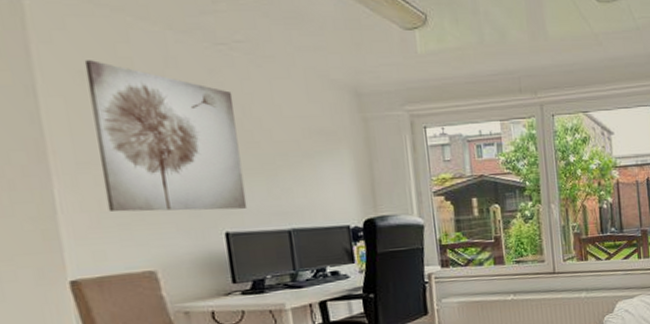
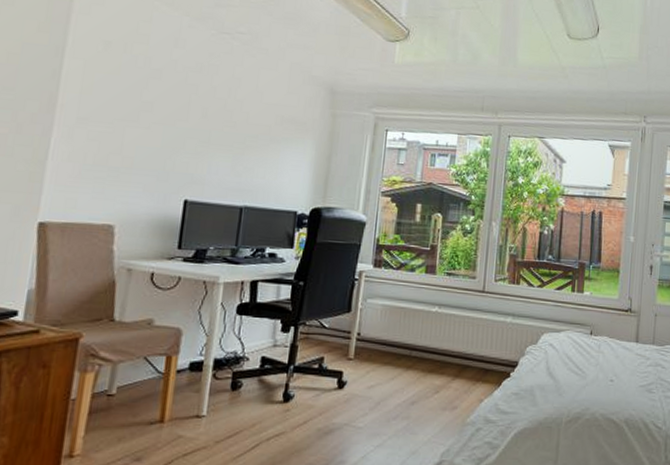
wall art: present [84,60,248,212] -> none [91,32,224,180]

